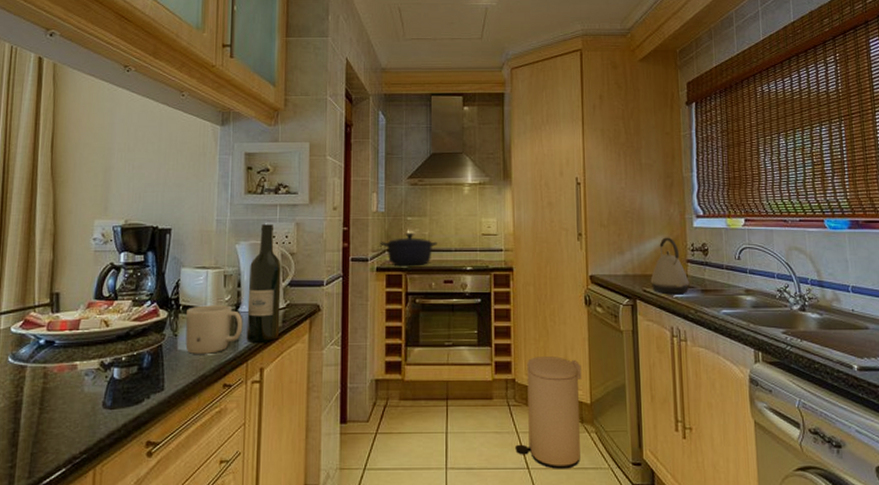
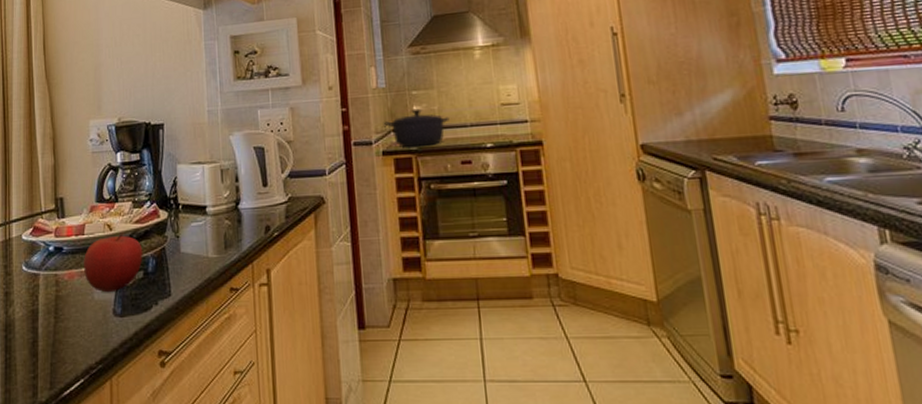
fruit: none [74,329,139,386] -> present [83,232,143,293]
mug: present [185,305,243,354] -> none [186,202,245,256]
wine bottle: present [246,224,281,343] -> none [246,111,283,242]
pedal bin: present [515,356,582,469] -> none [566,245,651,382]
kettle: present [650,237,690,295] -> none [721,90,776,162]

